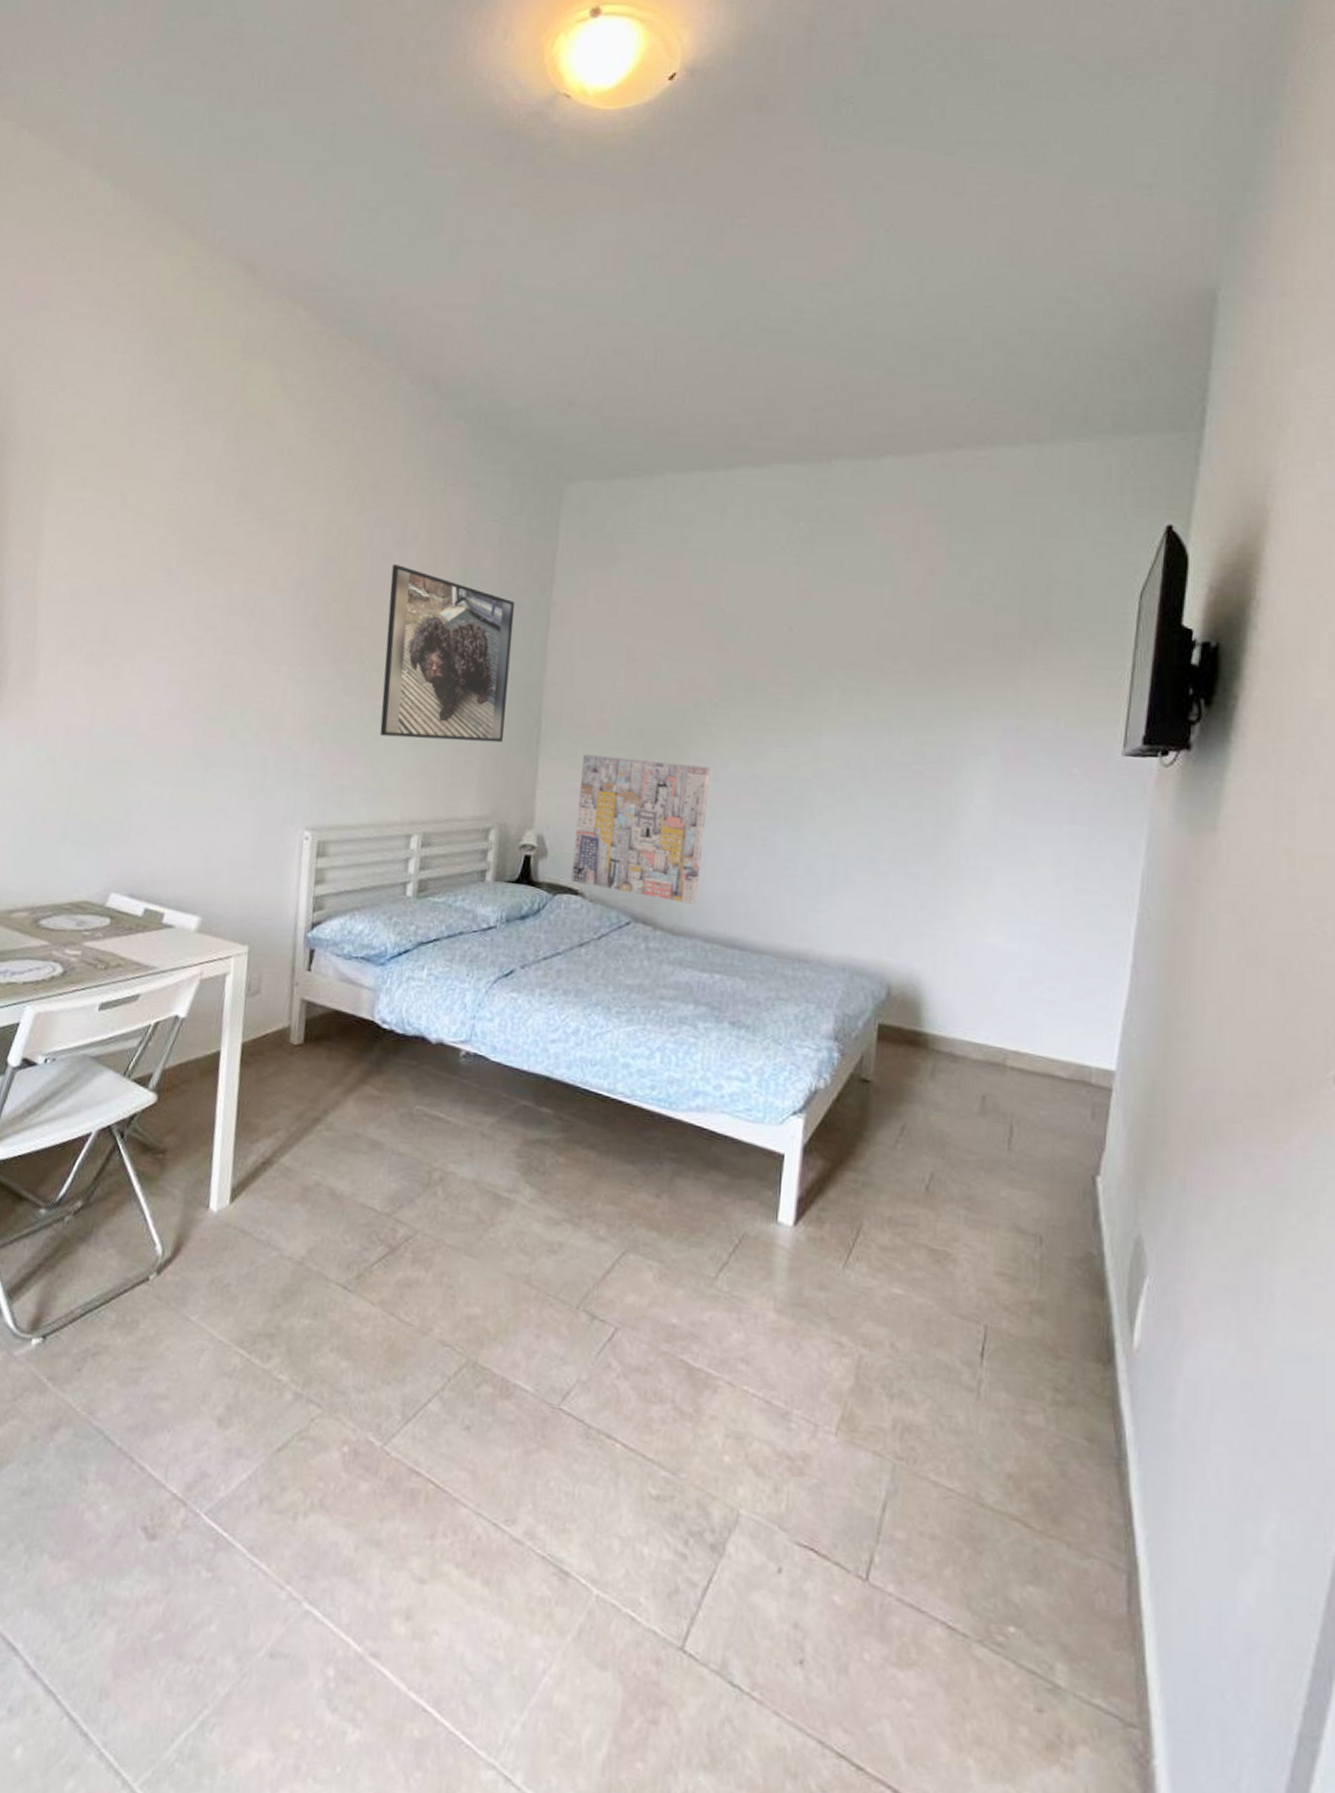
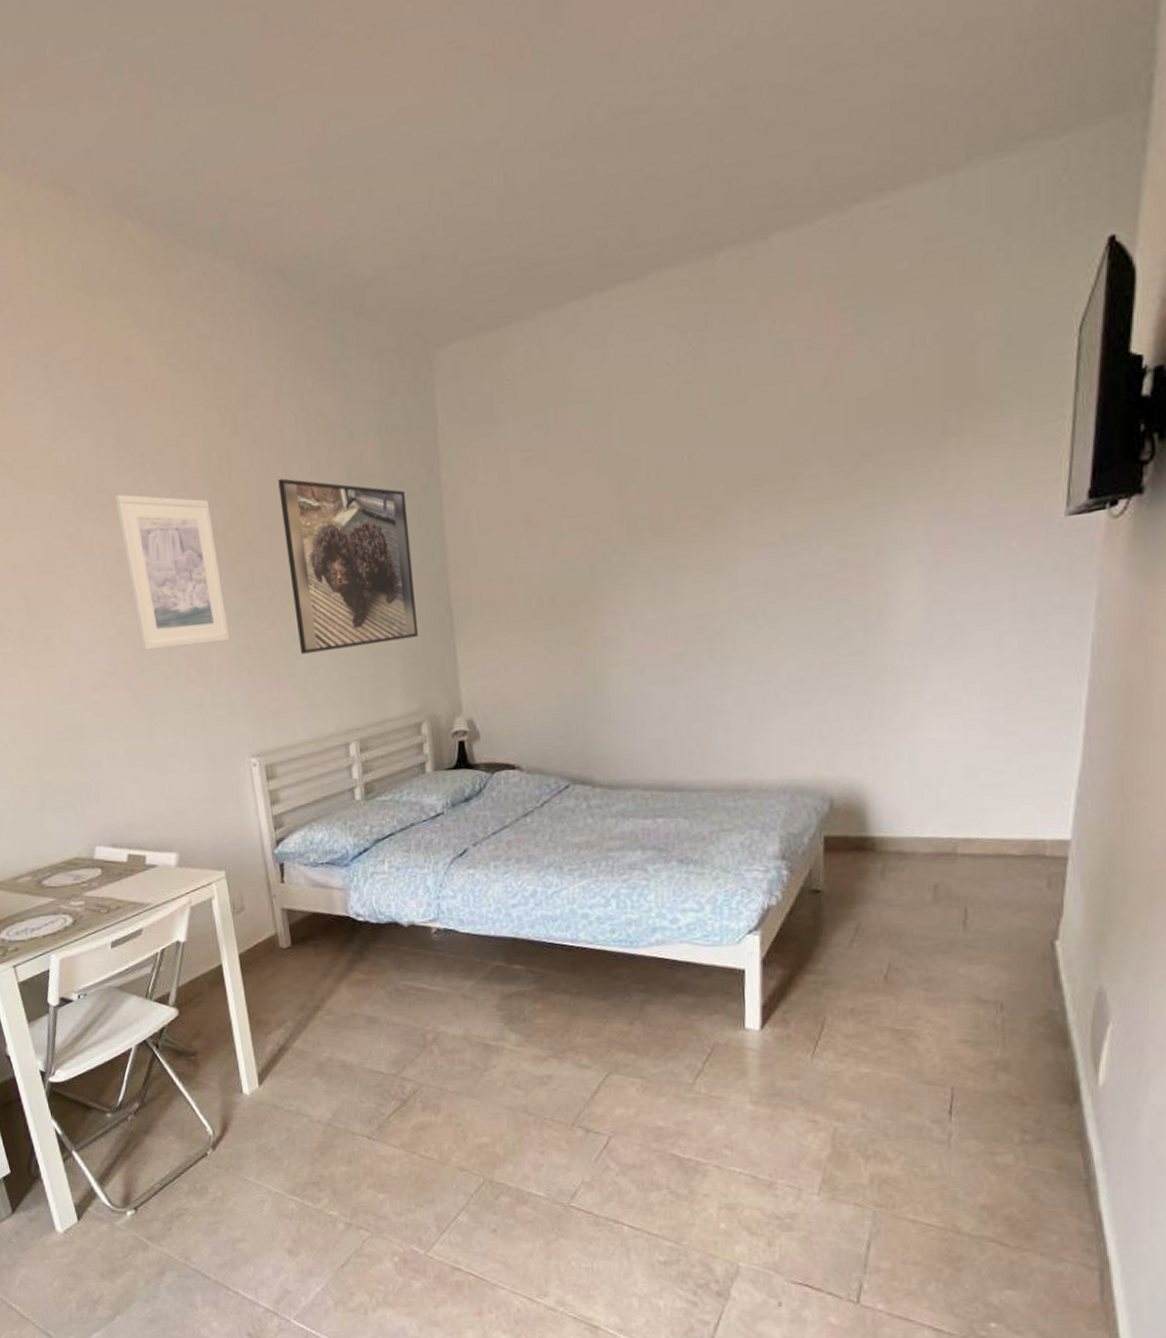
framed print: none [215,543,319,707] -> present [114,494,230,651]
wall art: present [571,754,711,904] -> none [499,618,631,758]

